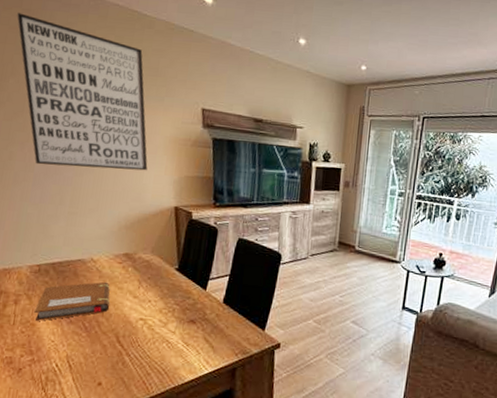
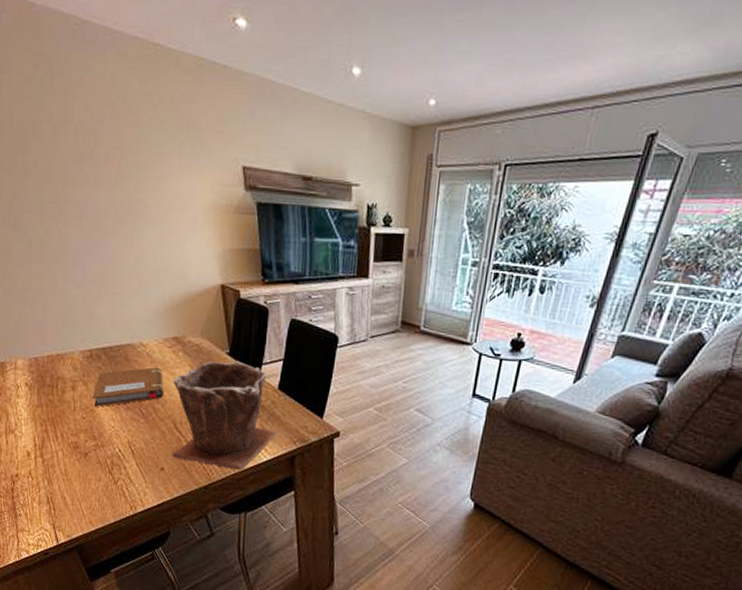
wall art: present [17,13,148,171] -> none [29,57,189,245]
plant pot: none [111,276,219,384] -> present [172,361,277,470]

